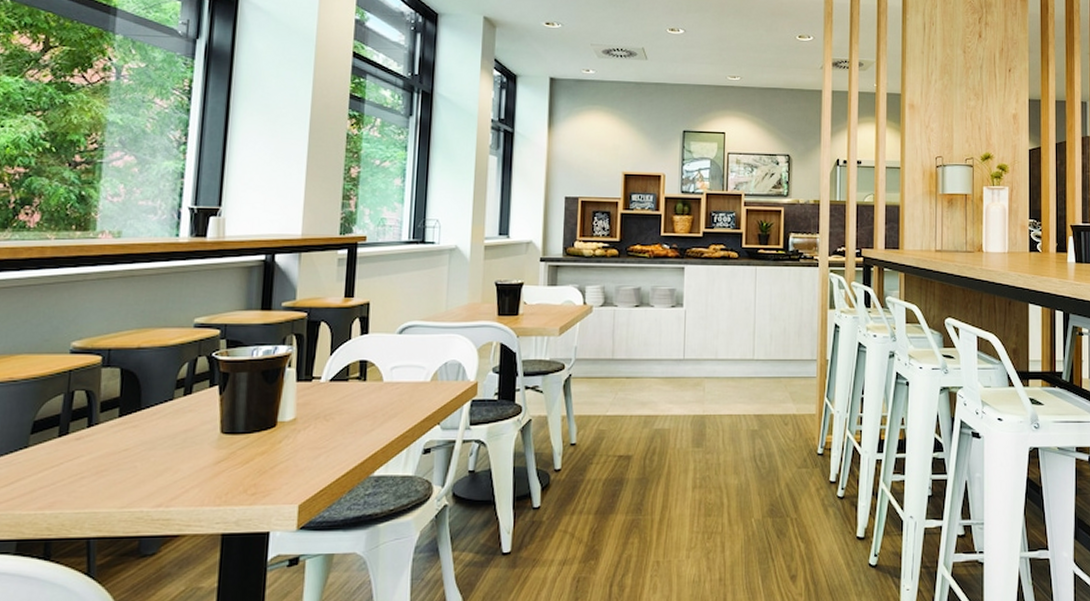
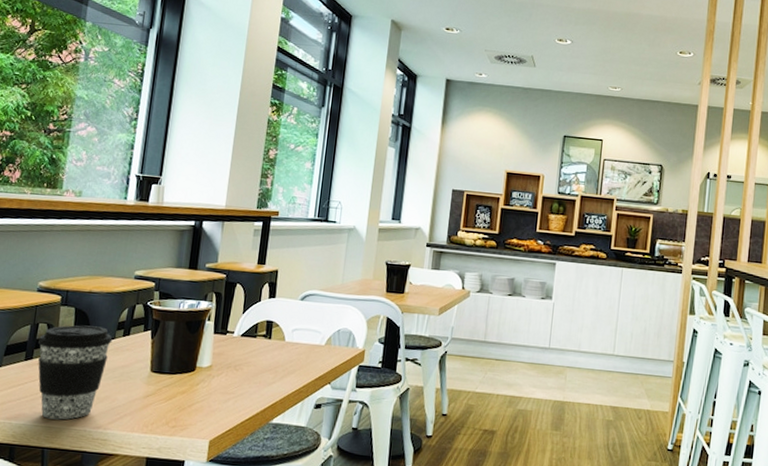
coffee cup: none [75,387,171,503] -> present [38,325,113,420]

